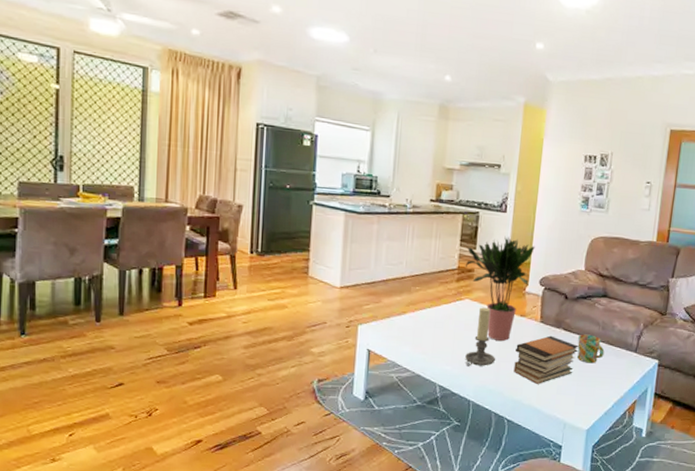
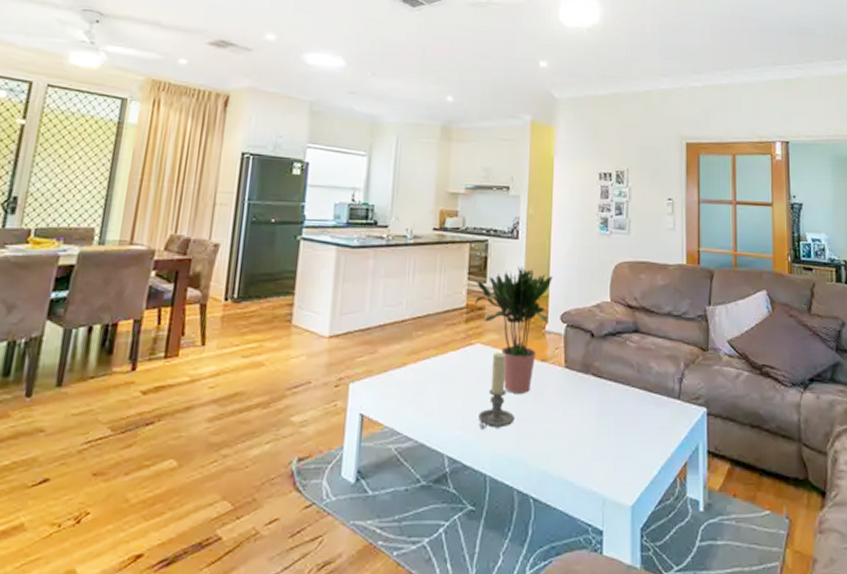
book stack: present [513,335,579,384] -> none [537,383,612,448]
mug: present [577,334,605,364] -> none [610,379,643,417]

